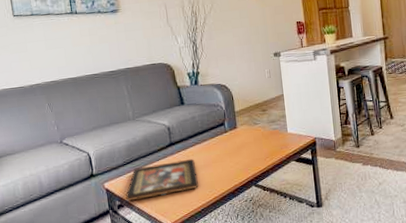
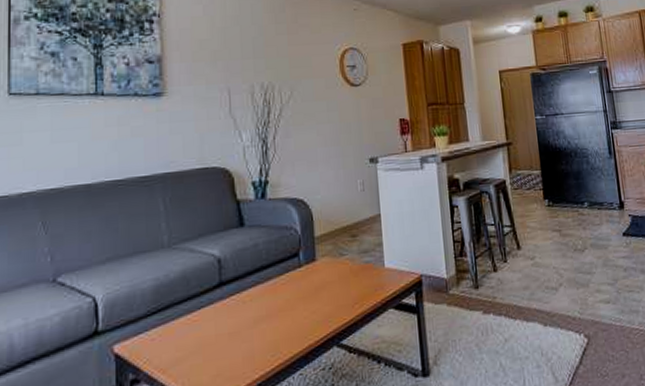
decorative tray: present [125,158,199,202] -> none [143,305,256,374]

